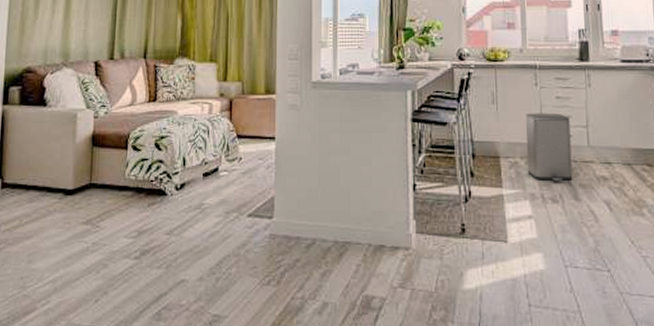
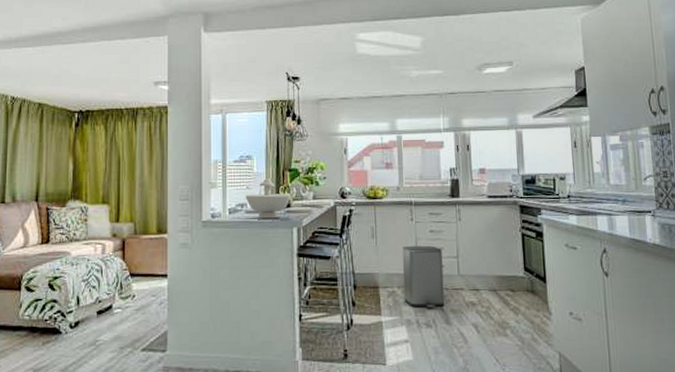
decorative bowl: none [356,37,405,81] -> present [245,178,291,219]

